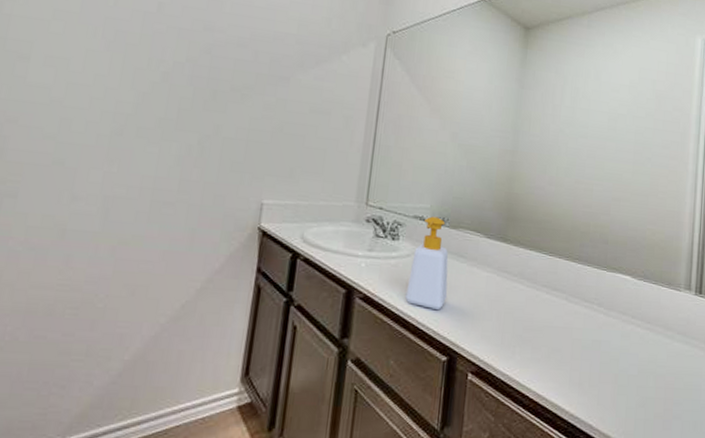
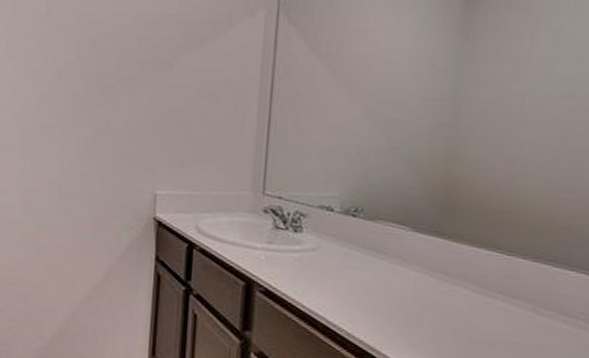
soap bottle: present [405,216,449,309] -> none [312,206,364,310]

